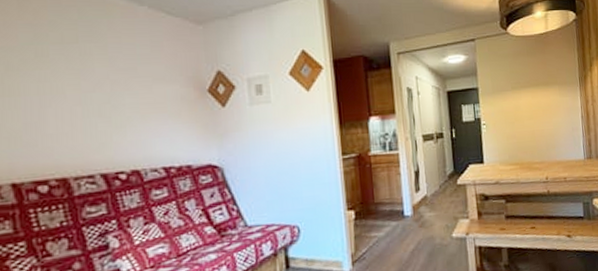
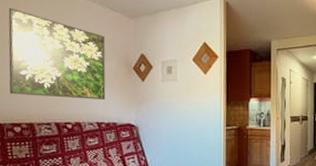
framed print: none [10,18,173,141] -> present [8,7,106,99]

